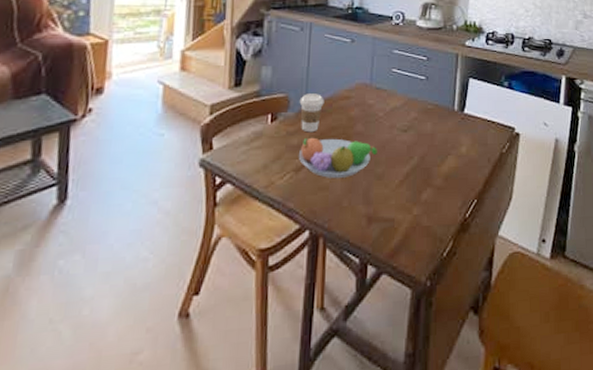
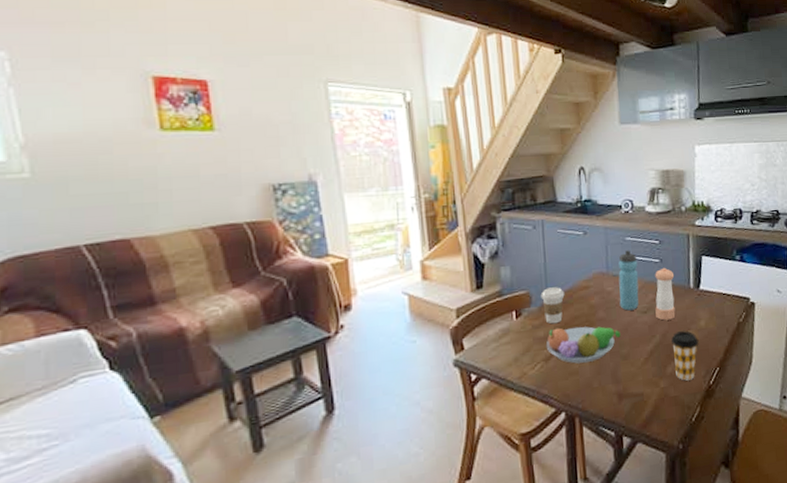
water bottle: none [379,63,403,127] -> present [618,250,639,311]
pepper shaker: none [416,85,439,142] -> present [655,267,676,321]
coffee cup: none [429,156,458,210] -> present [671,331,699,381]

